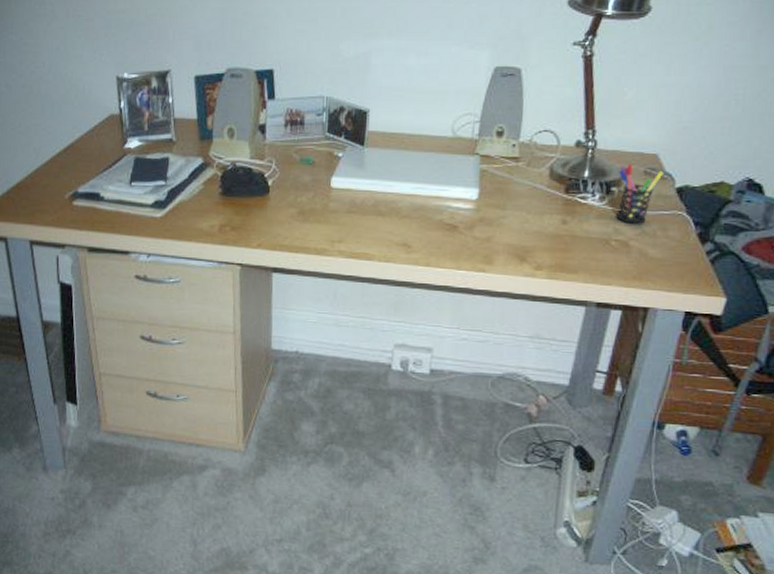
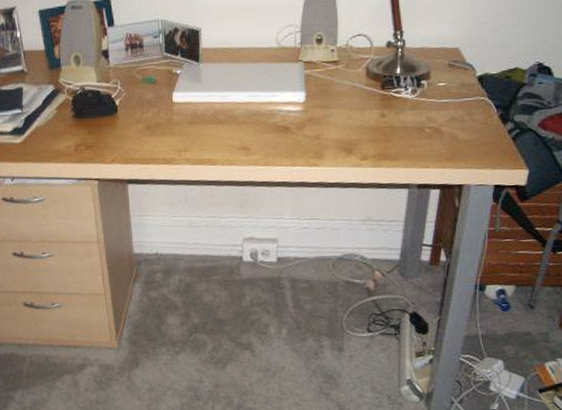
pen holder: present [616,163,664,224] -> none [427,58,465,112]

